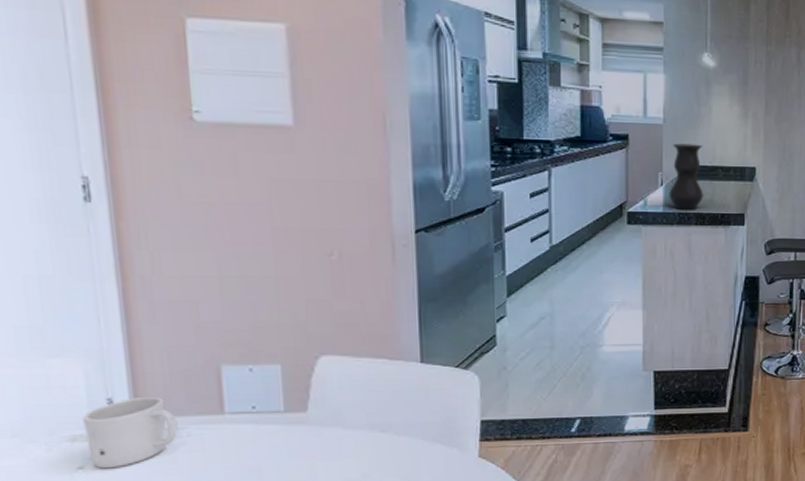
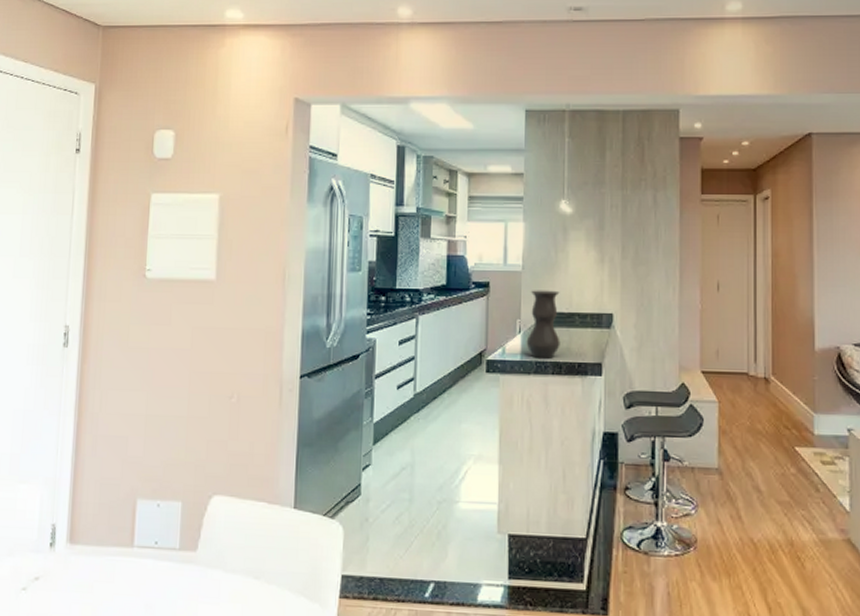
mug: present [81,396,178,469] -> none [32,524,98,592]

